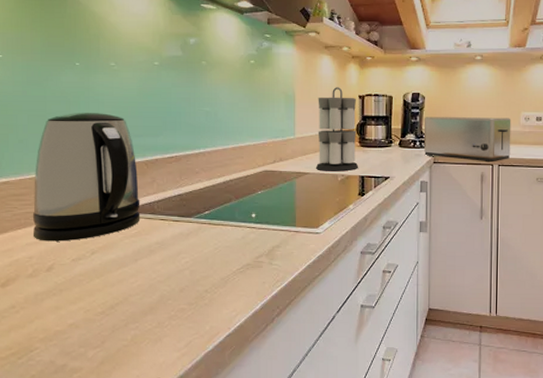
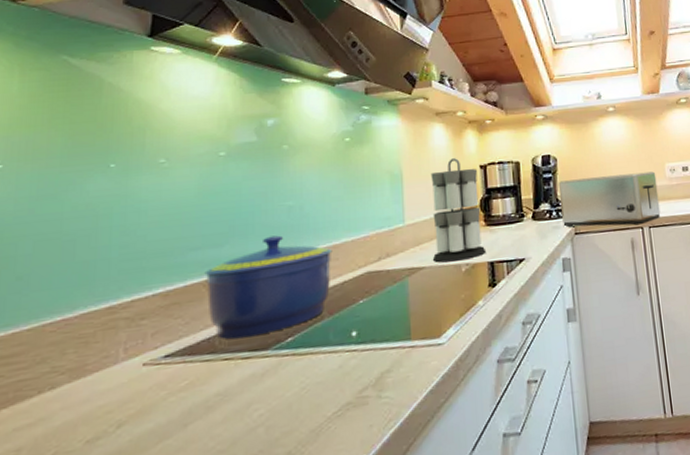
kettle: present [32,112,141,242] -> none [27,224,195,421]
cooking pot: none [146,133,239,206] -> present [204,235,333,340]

